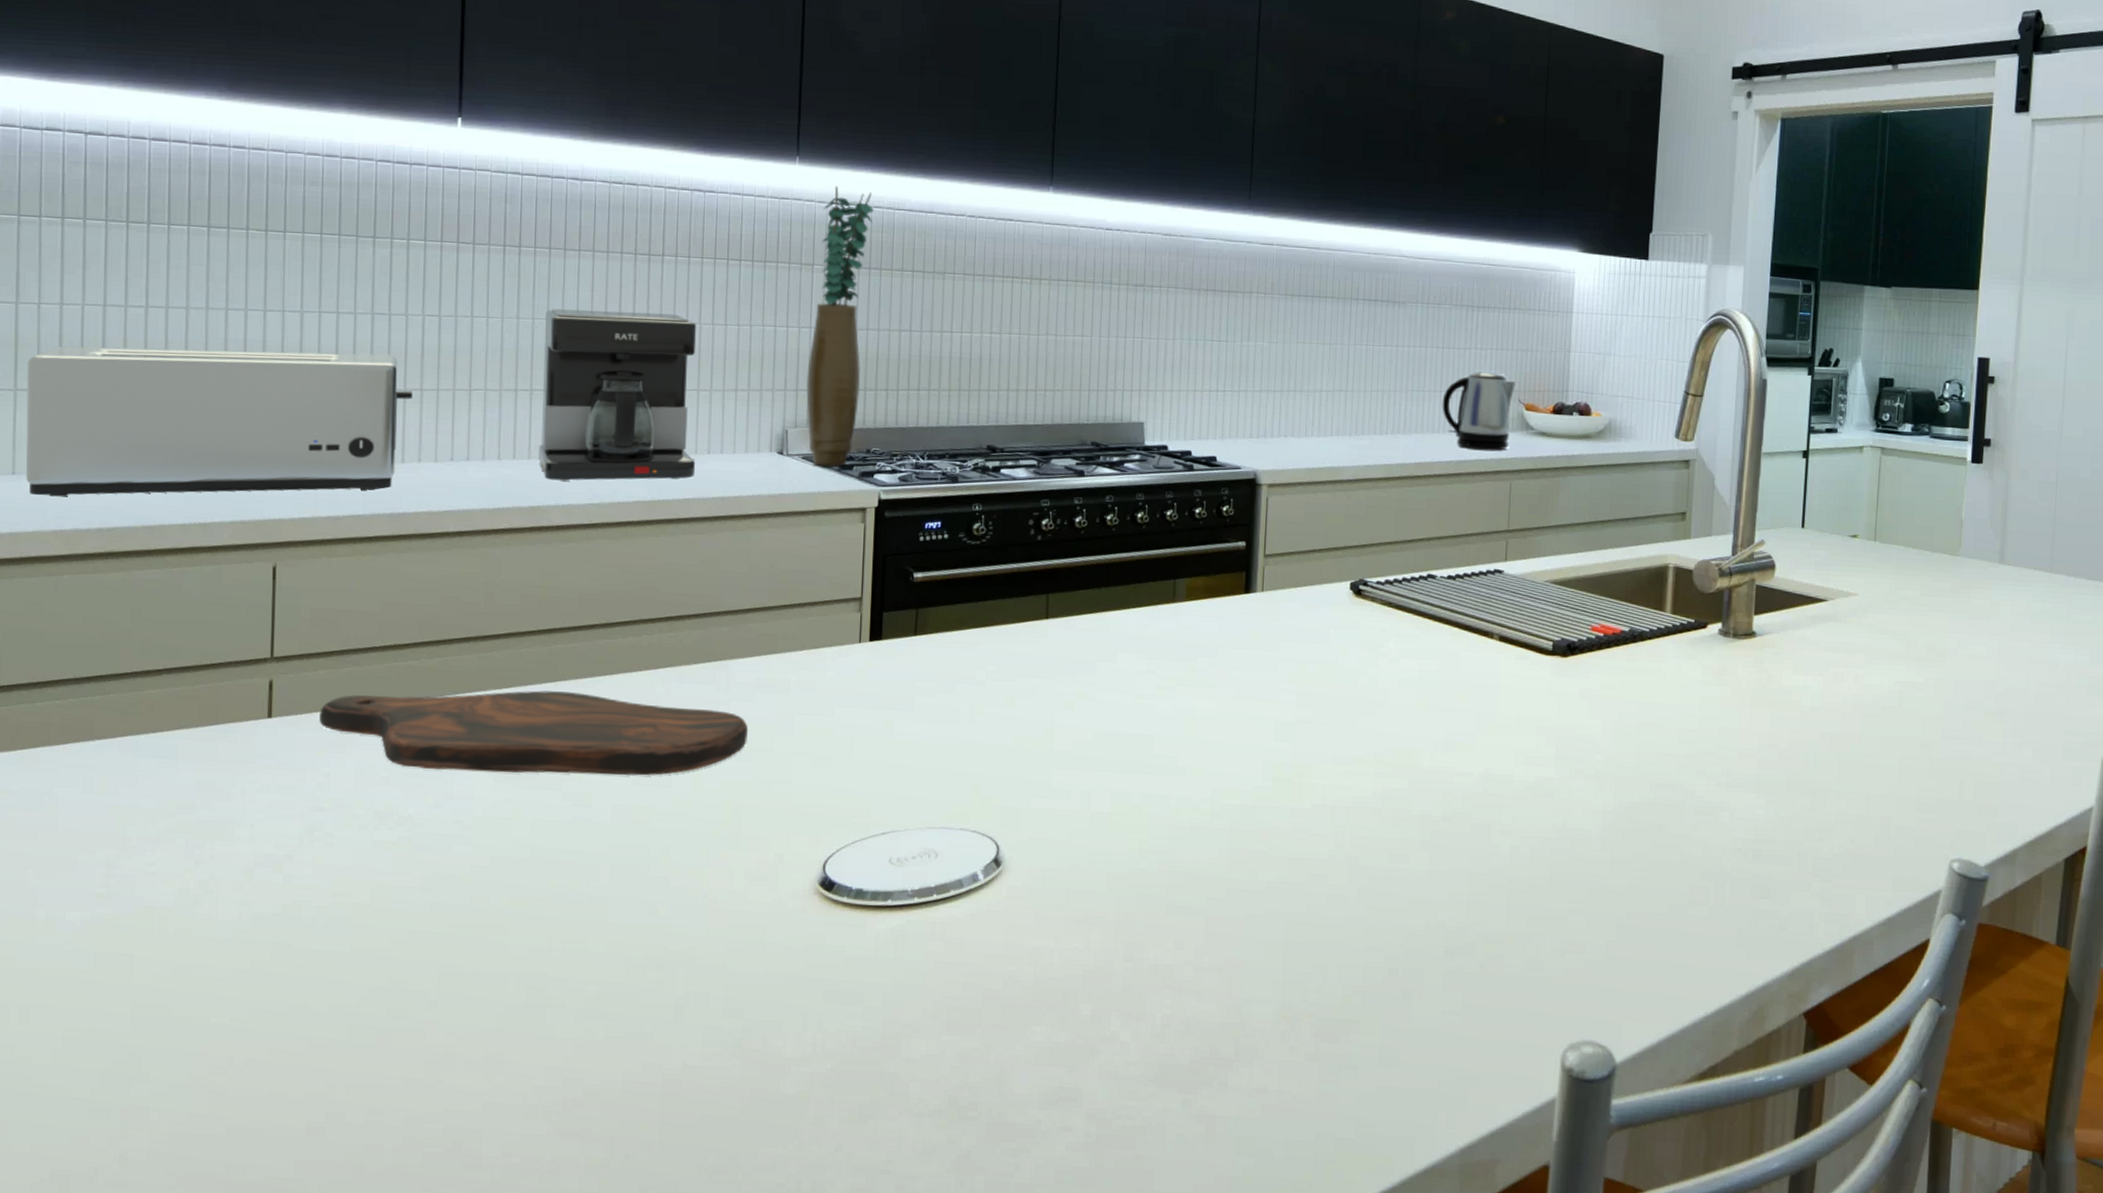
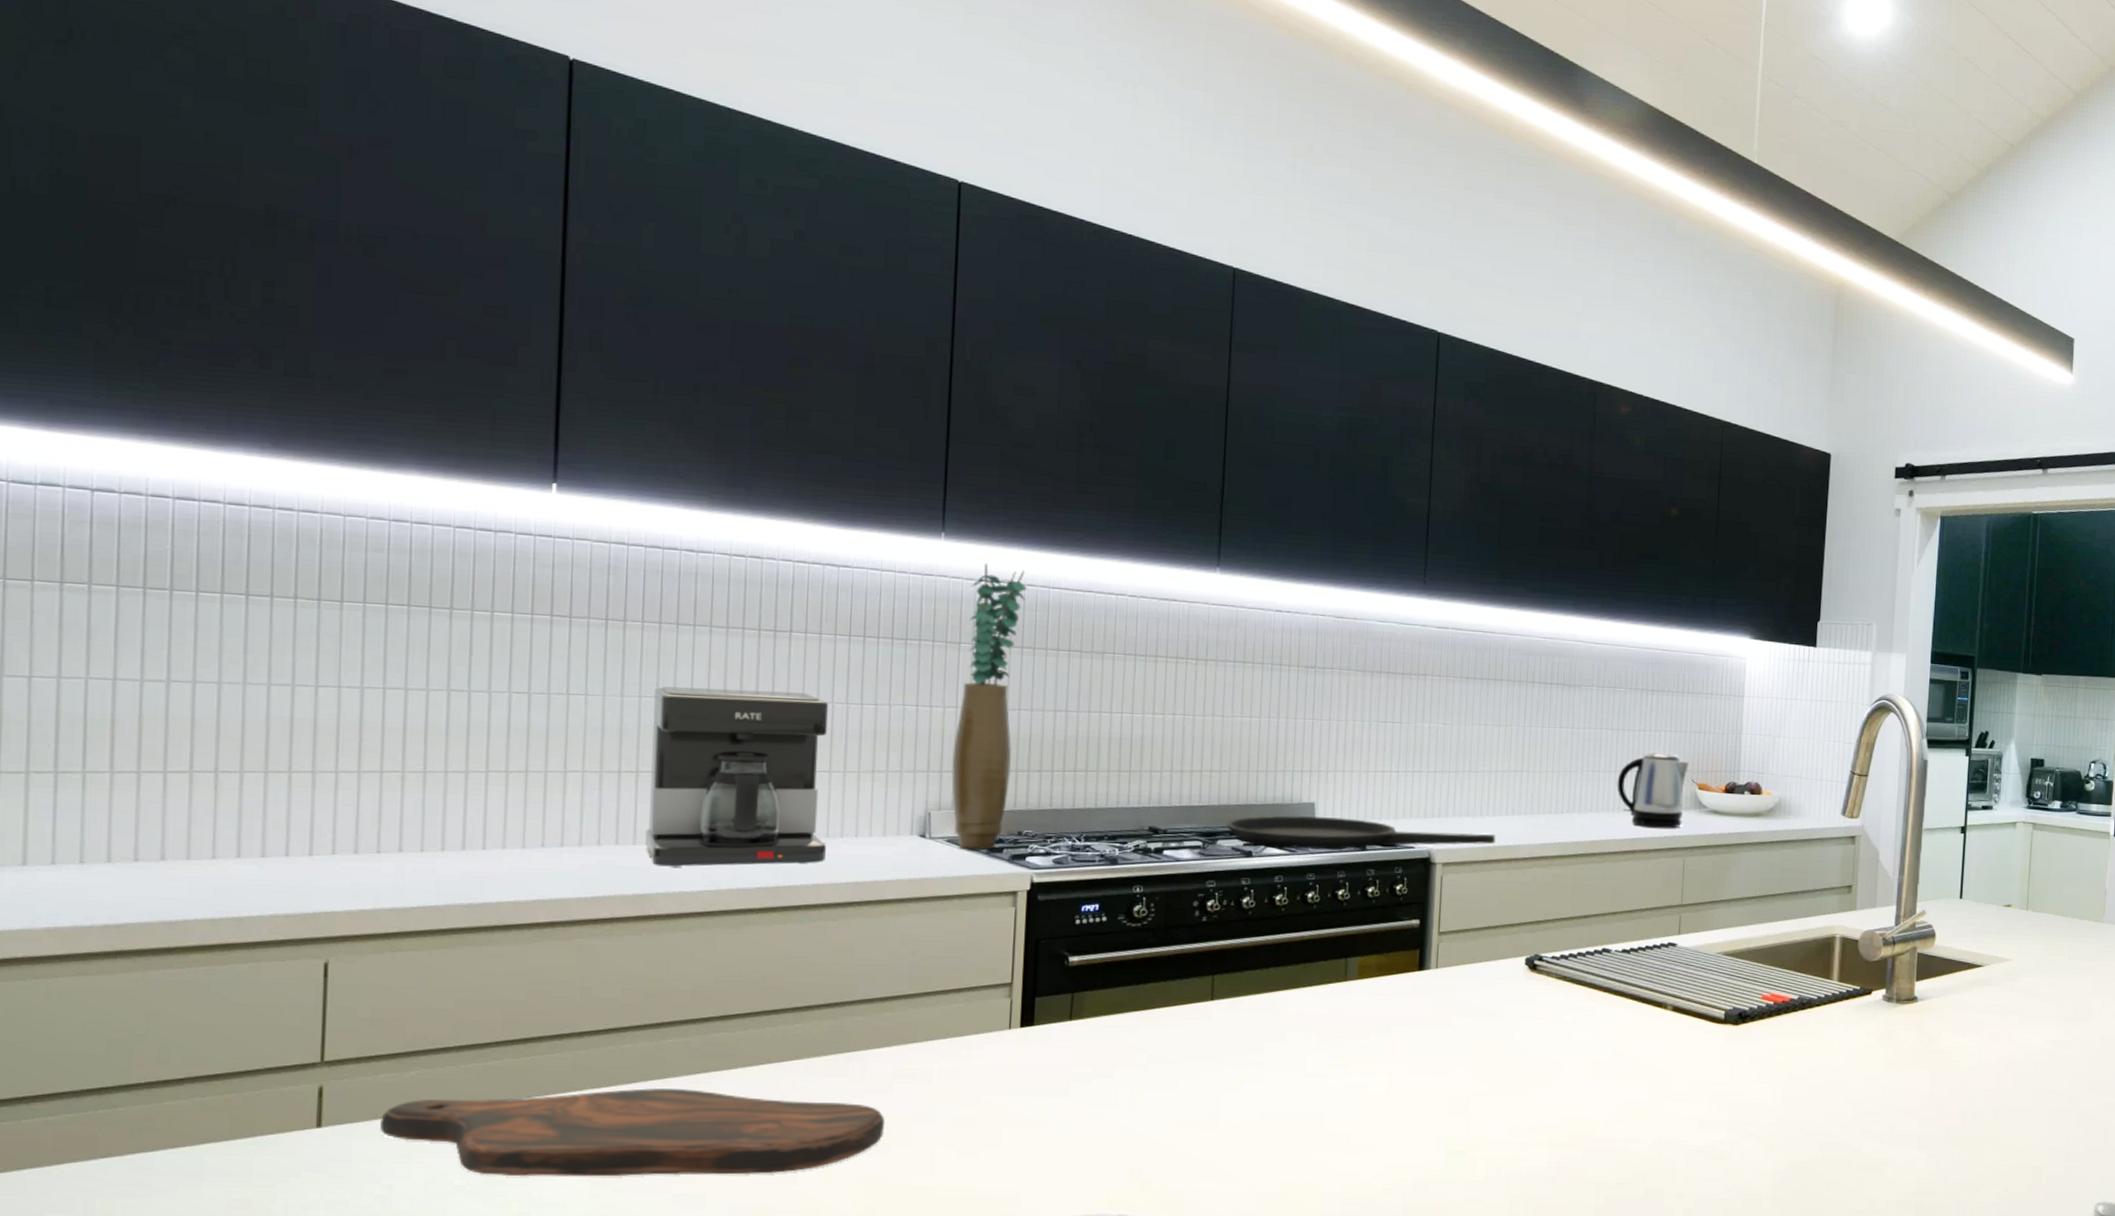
toaster: present [25,346,413,497] -> none [11,723,497,891]
frying pan: none [1060,435,1320,469] -> present [1226,815,1496,849]

